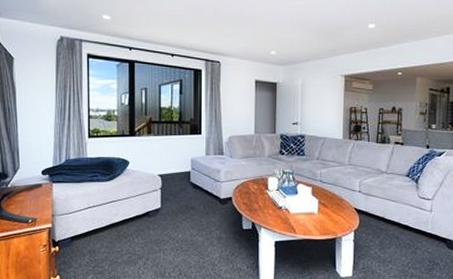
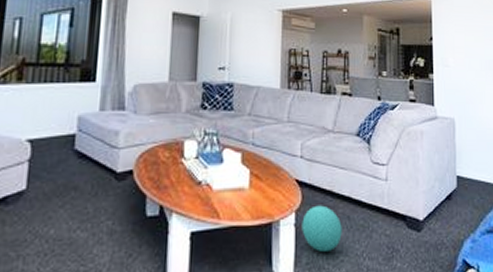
ball: none [359,227,392,262] -> present [302,205,342,253]

